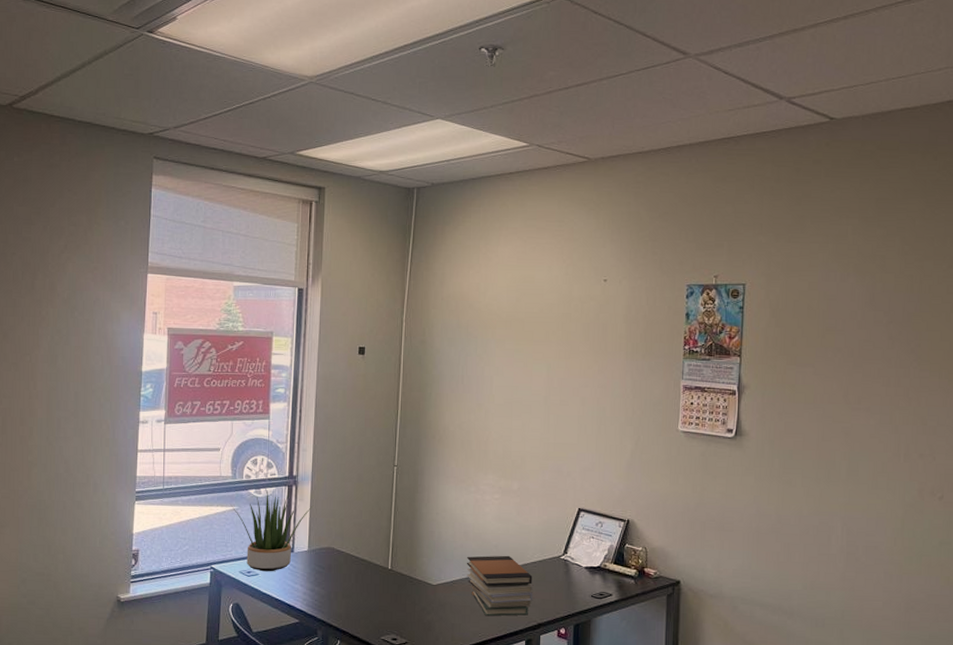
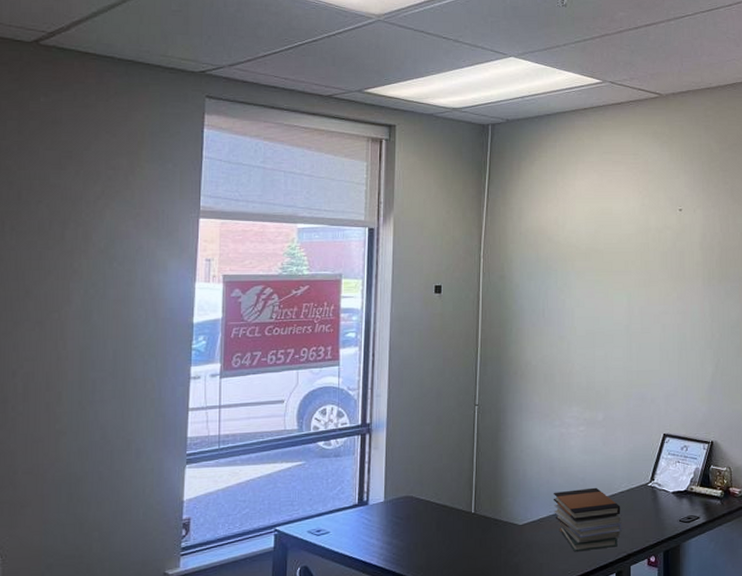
potted plant: present [230,491,314,572] -> none [297,442,389,529]

